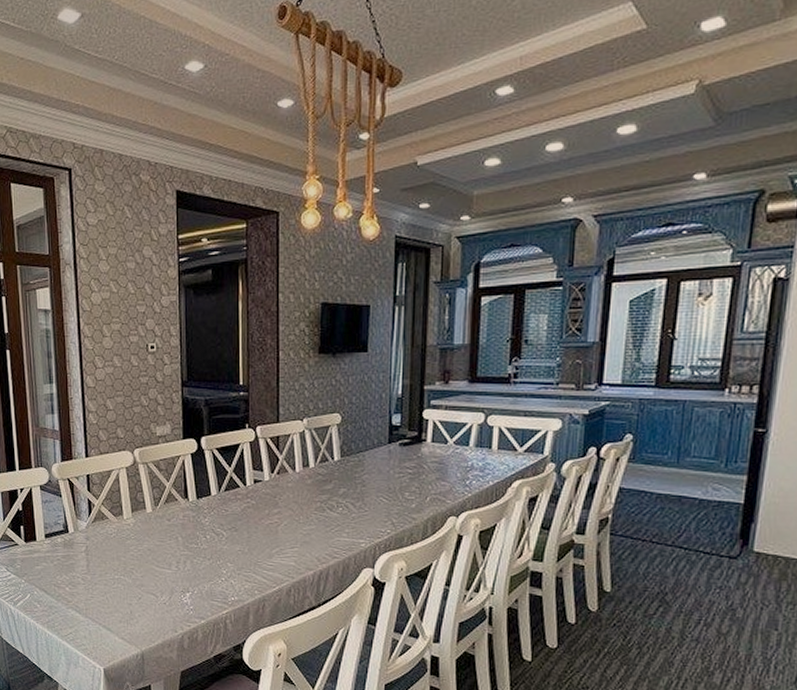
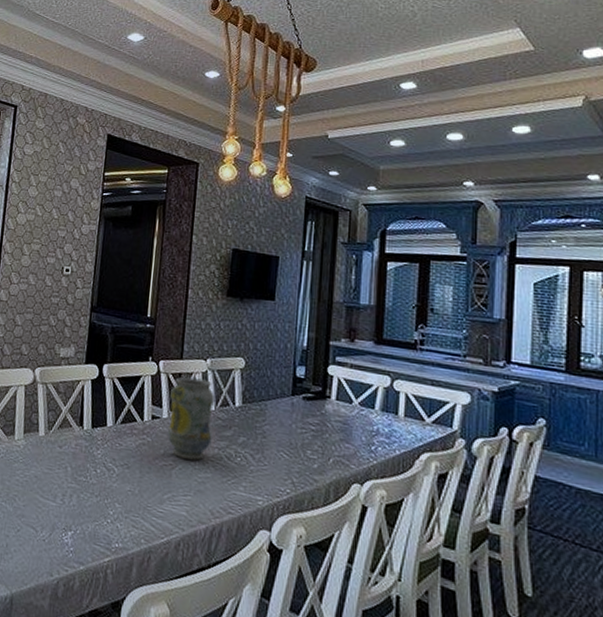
vase: none [269,439,314,515] -> present [167,376,215,461]

